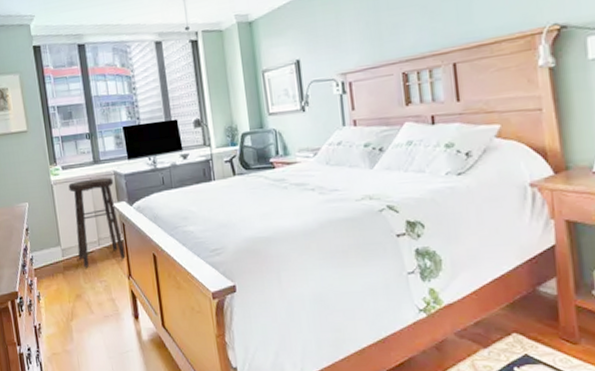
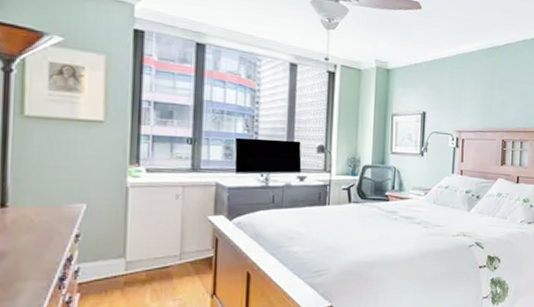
stool: present [68,177,126,268] -> none [149,187,213,284]

